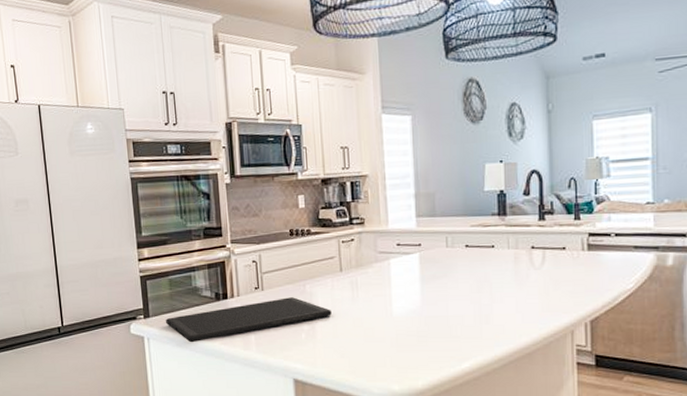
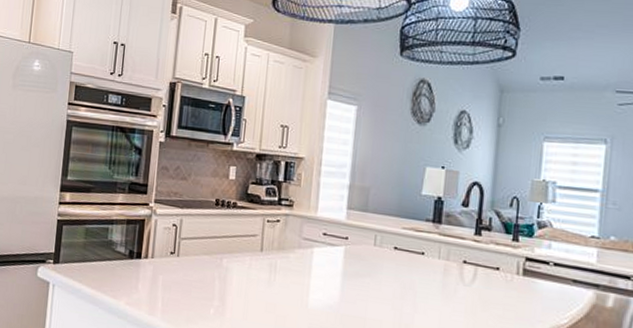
cutting board: present [165,297,332,343] -> none [74,267,245,298]

